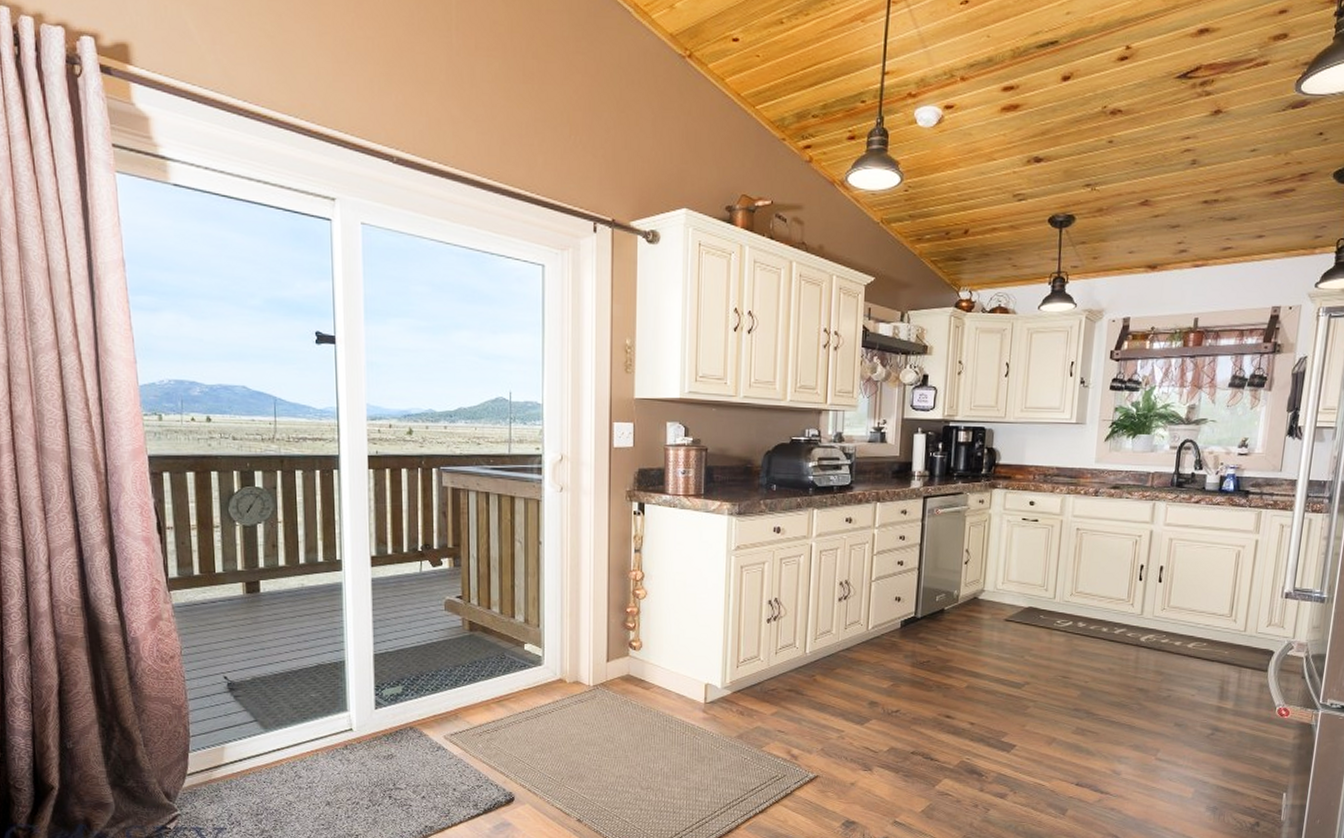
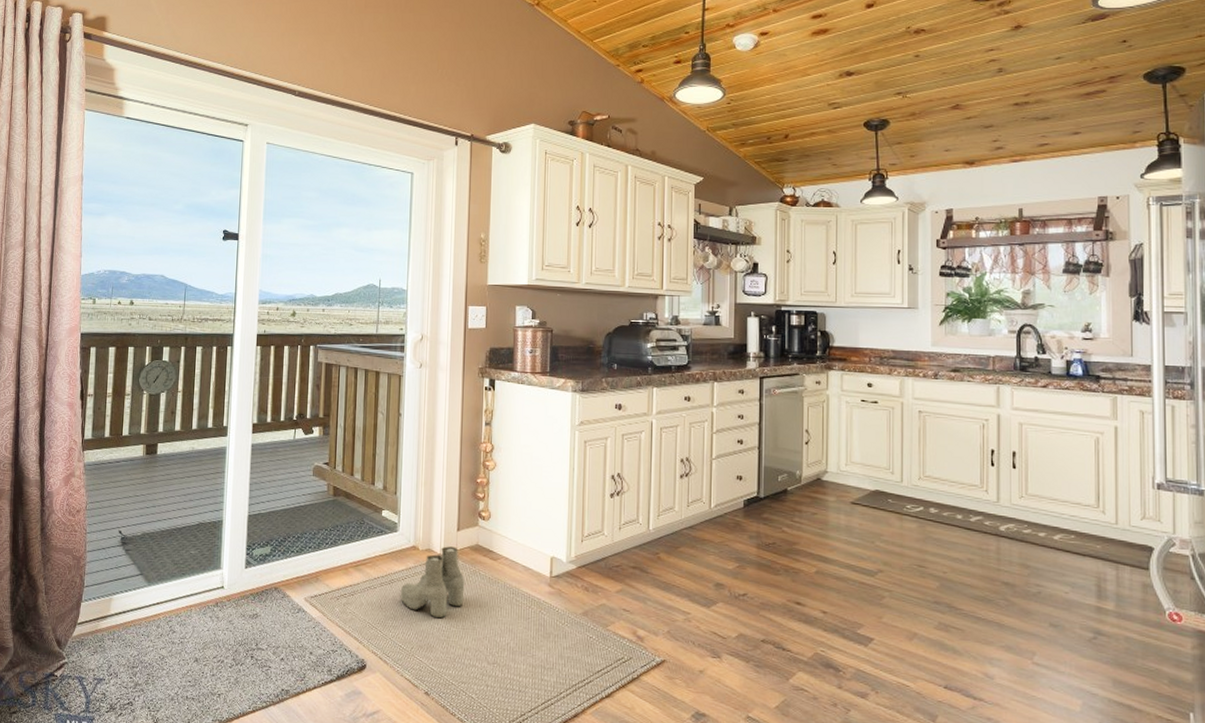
boots: none [547,677,616,749] -> present [400,546,465,619]

